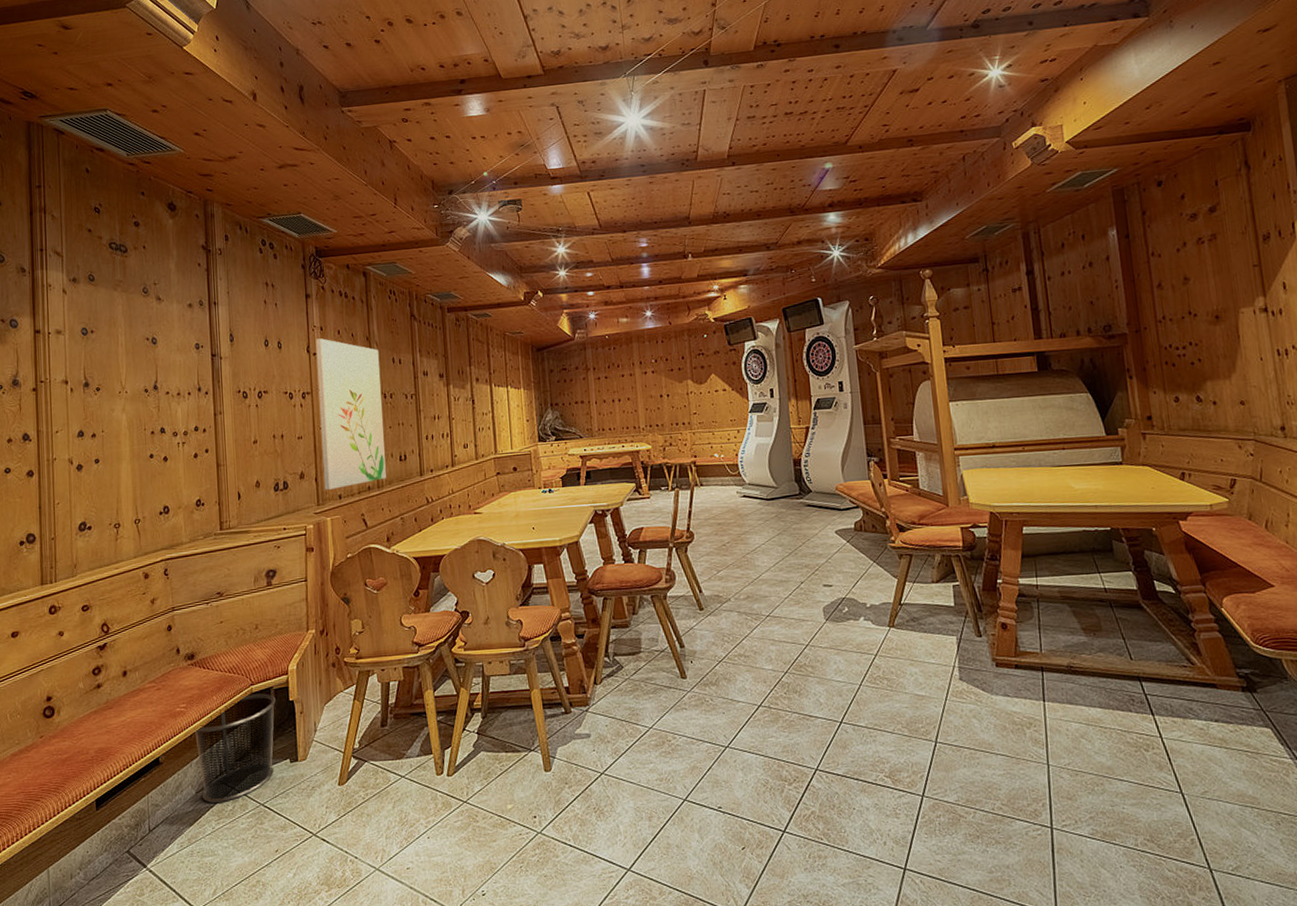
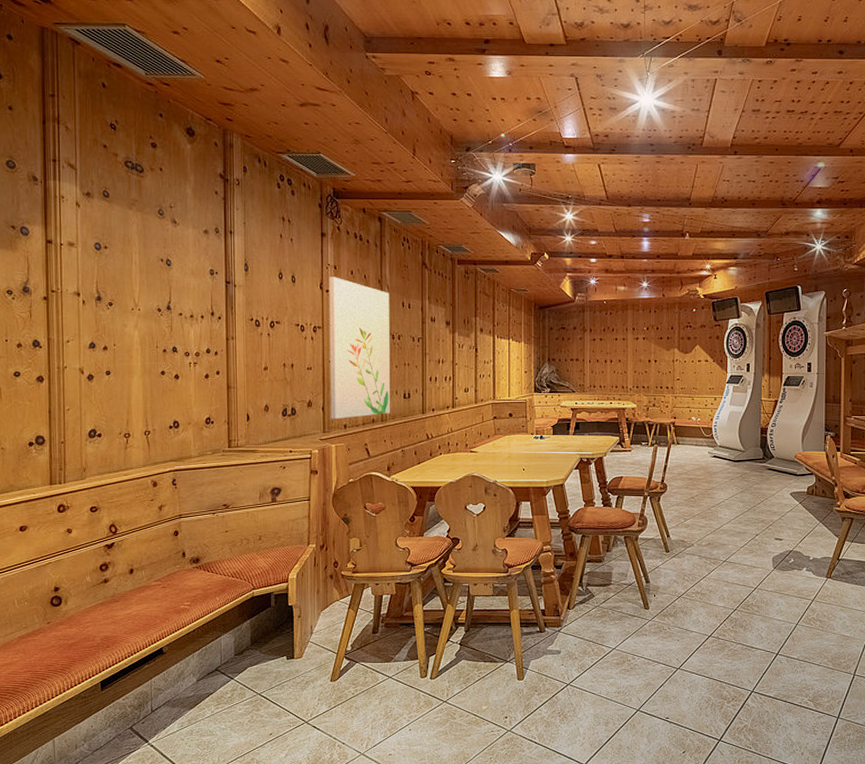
waste bin: present [194,693,276,803] -> none [197,597,276,690]

